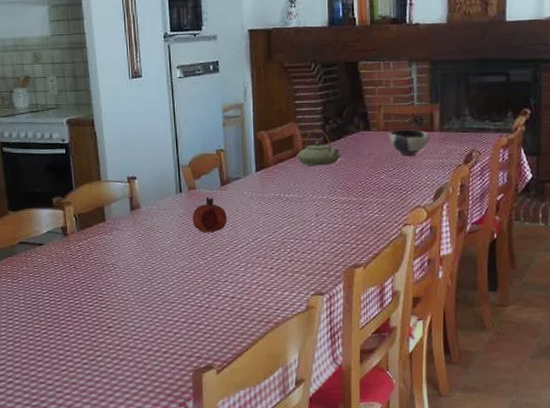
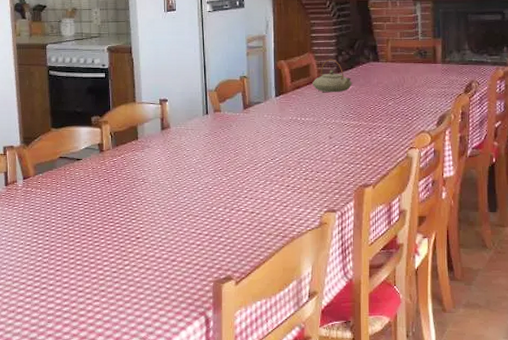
fruit: present [192,197,228,233] -> none [217,119,249,152]
bowl: present [389,129,430,155] -> none [396,61,433,84]

